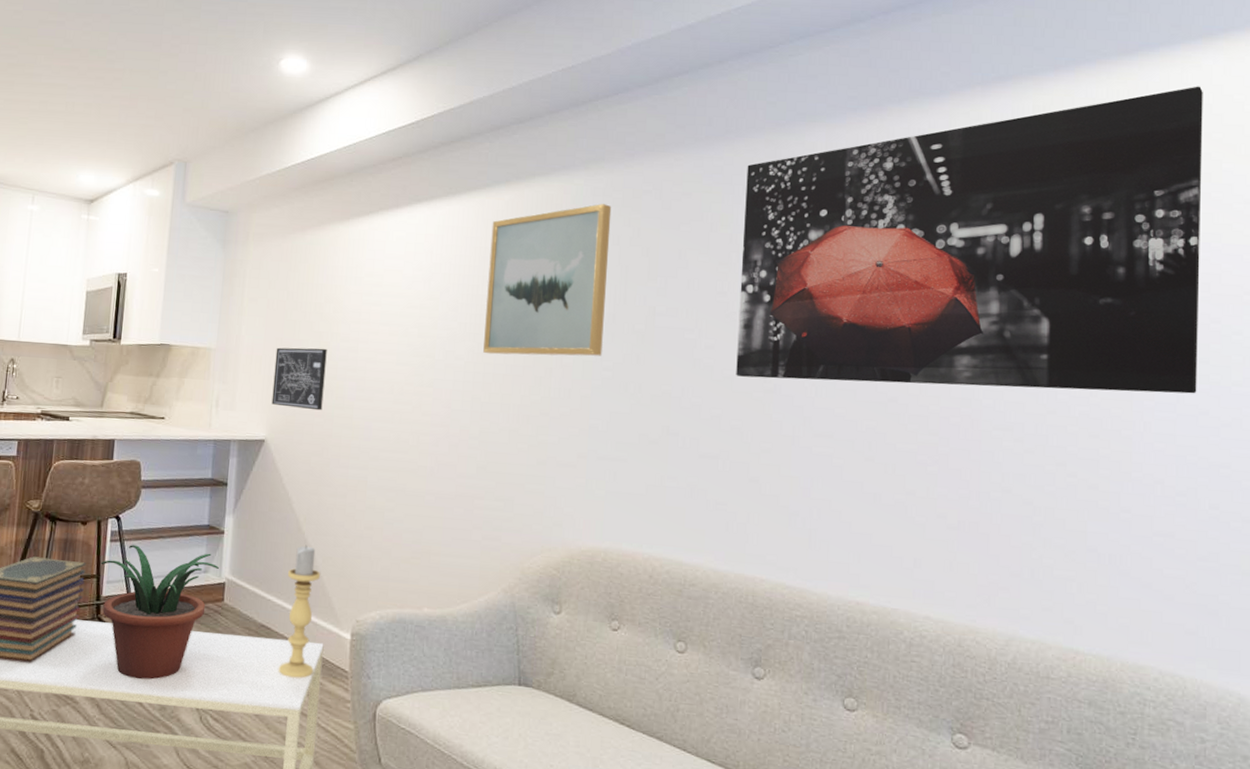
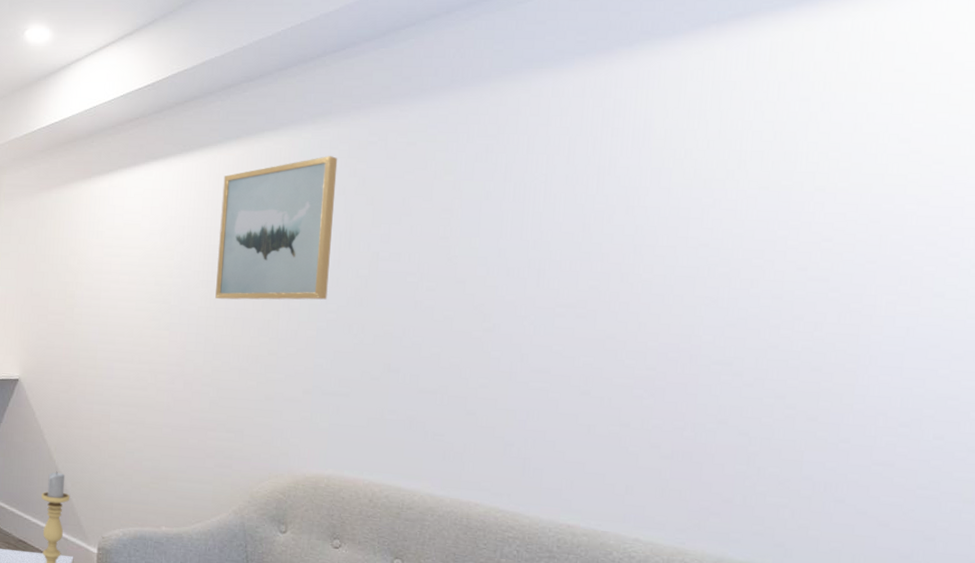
wall art: present [271,347,327,411] -> none [24,296,73,353]
wall art: present [736,86,1203,394] -> none [456,14,958,328]

